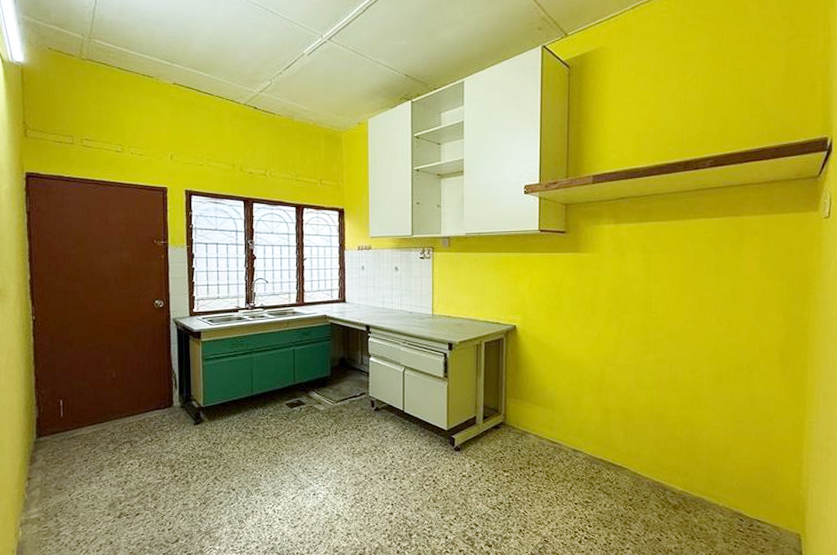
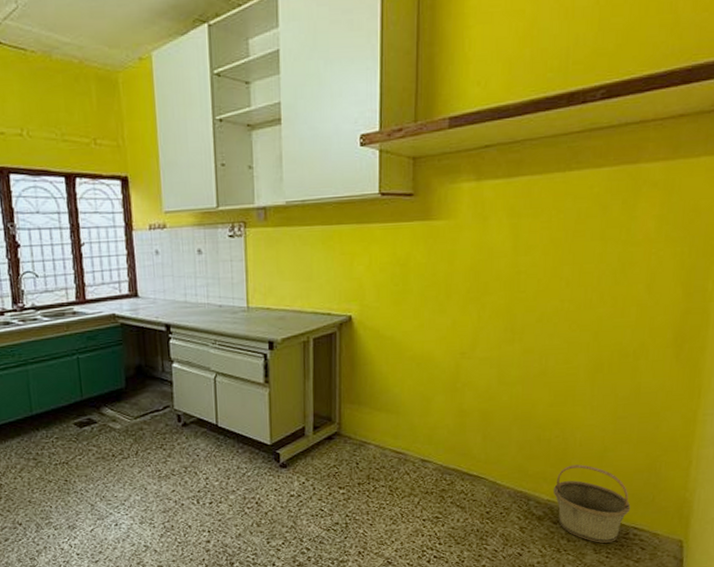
basket: none [685,461,753,533] -> present [553,464,631,543]

